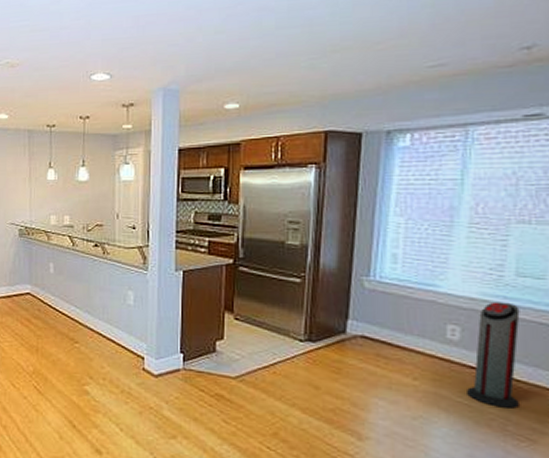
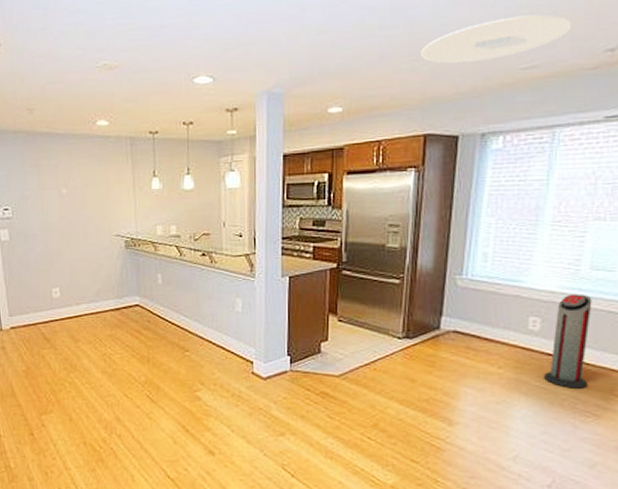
ceiling light: none [320,13,482,62] -> present [421,14,572,64]

